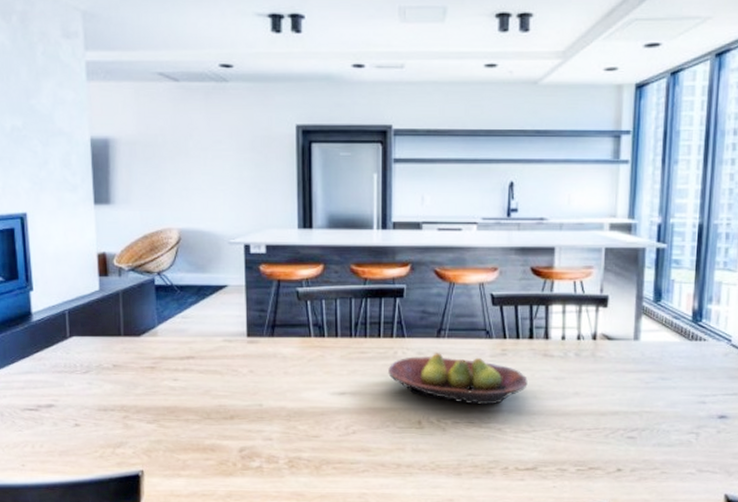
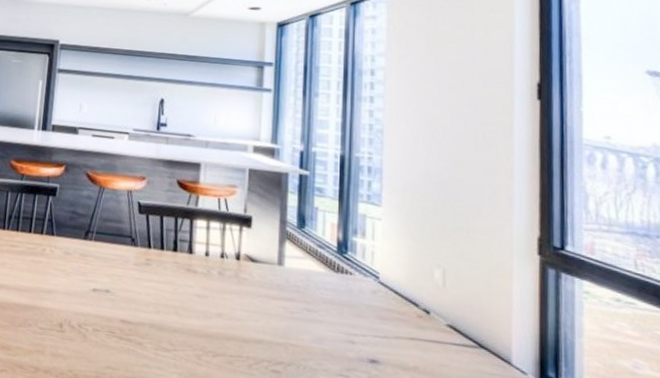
fruit bowl: present [388,352,528,405] -> none [35,253,170,316]

